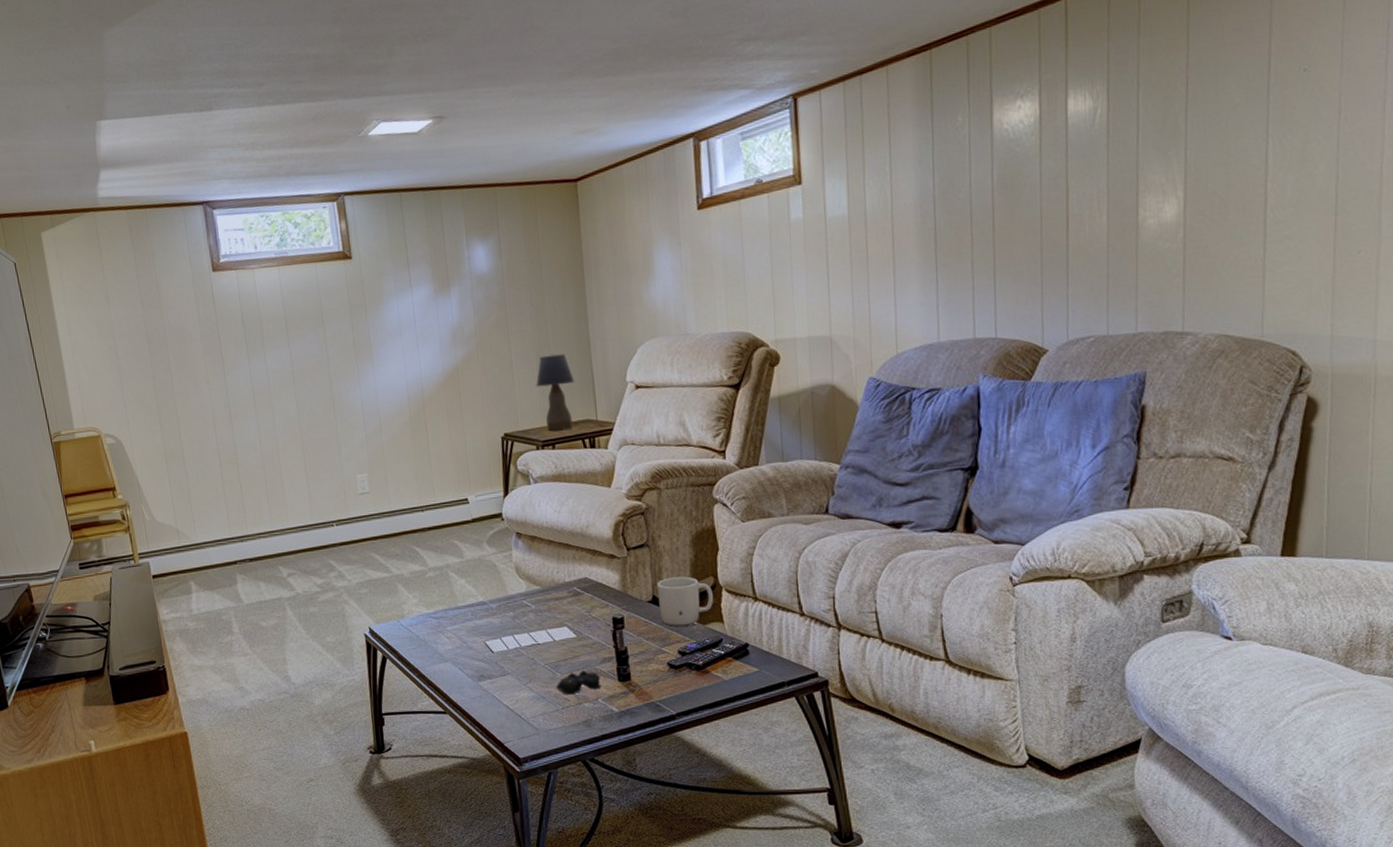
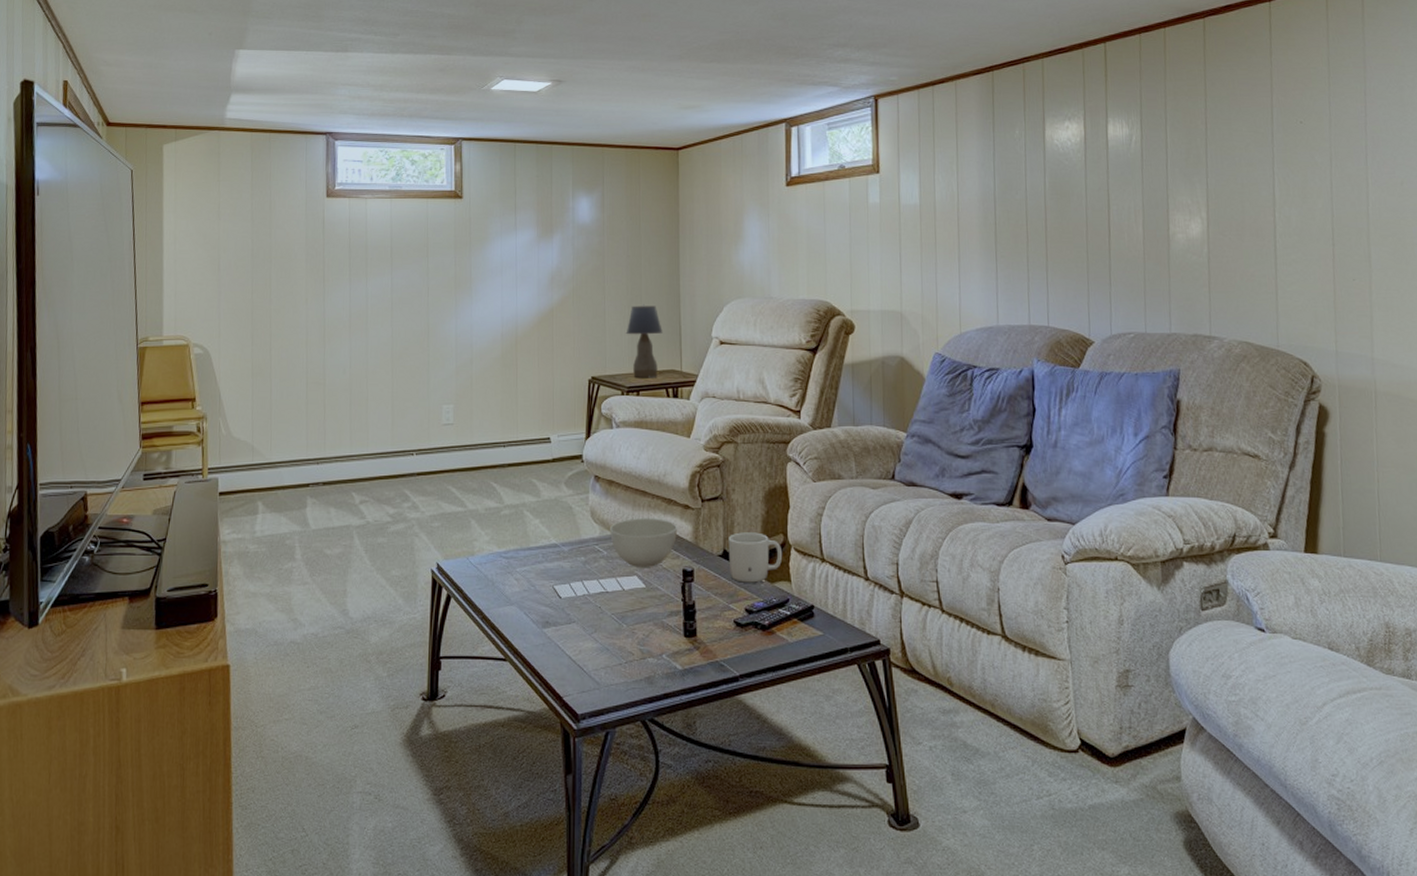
bowl: none [536,570,605,619] -> present [610,518,678,567]
game controller: present [555,669,602,695] -> none [621,622,667,648]

